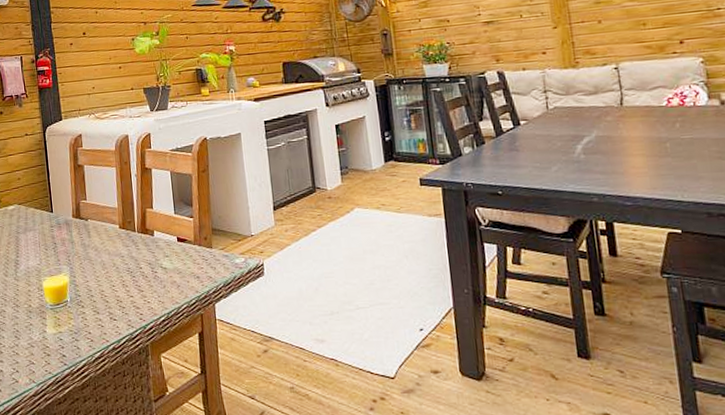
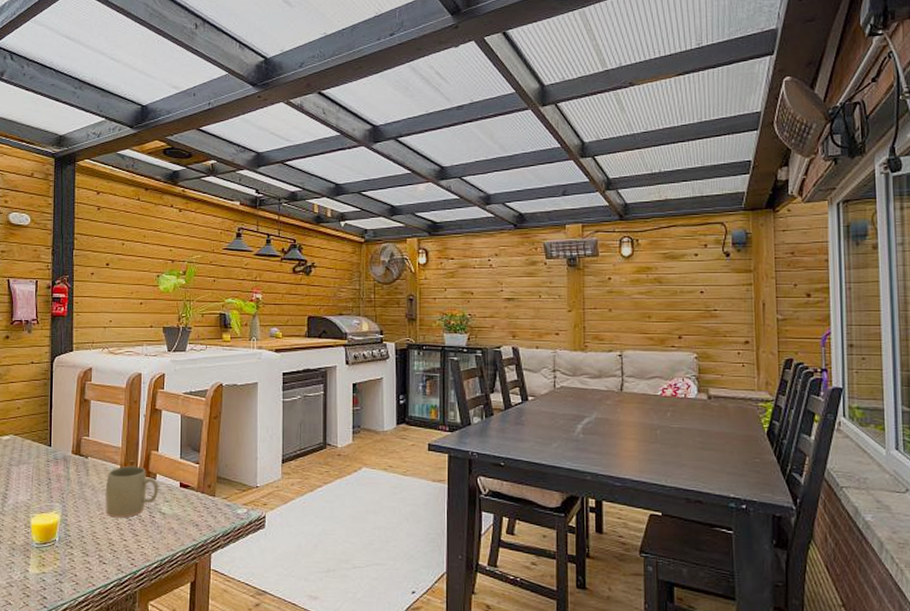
mug: none [107,224,158,276] -> present [105,465,159,518]

